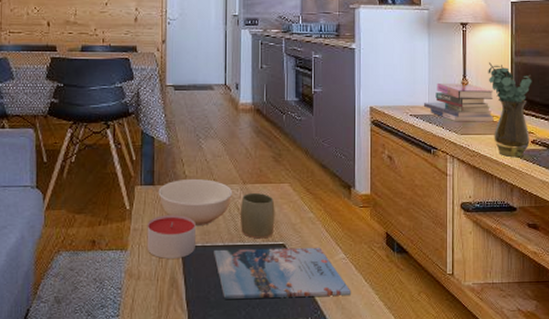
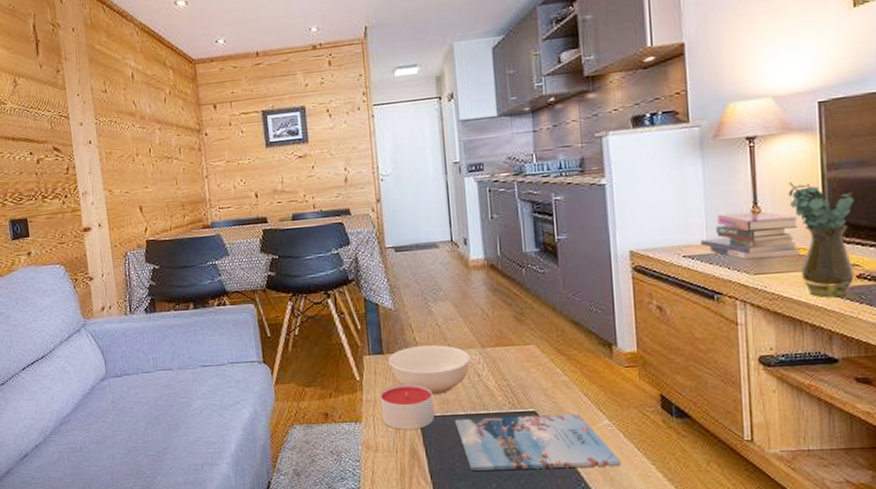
mug: present [240,192,275,239] -> none [480,356,523,407]

